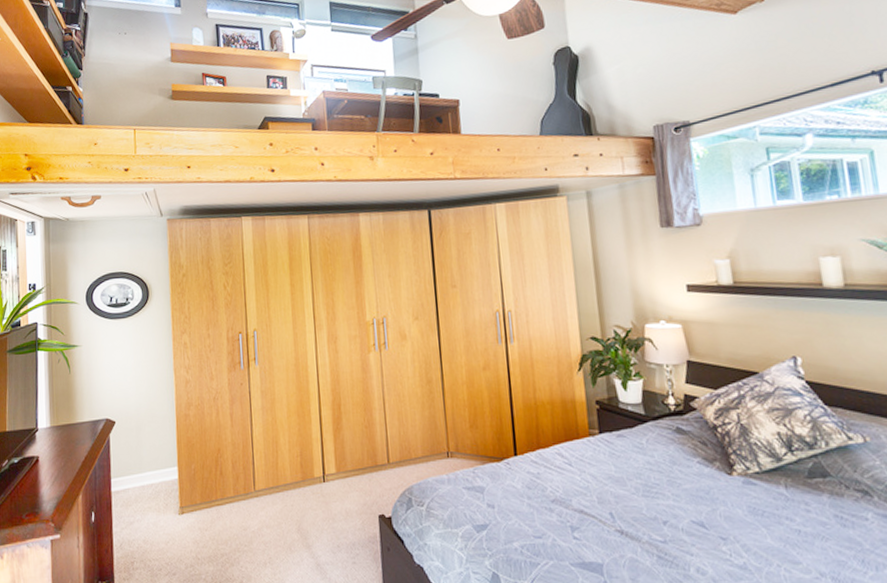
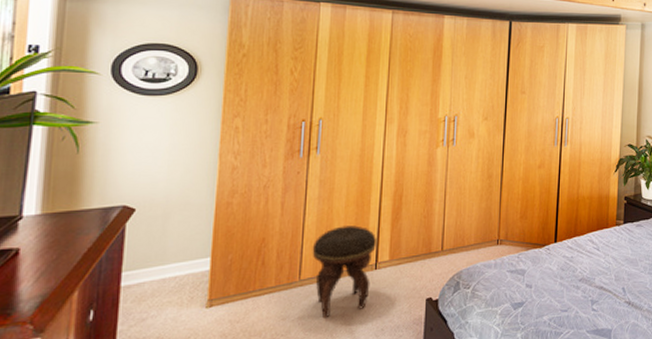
footstool: none [262,436,322,531] -> present [312,225,376,319]

